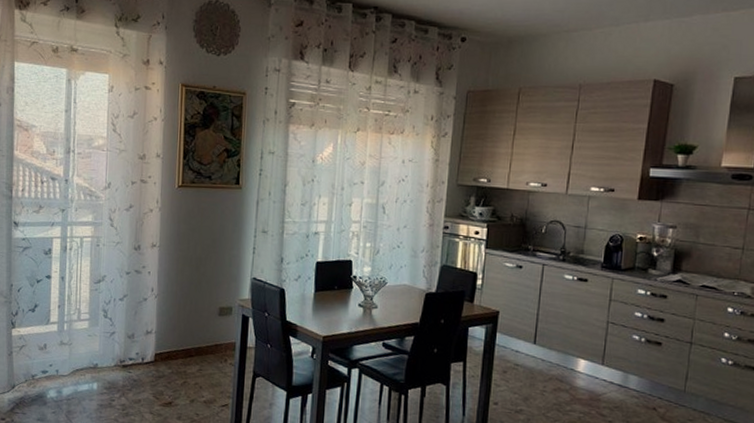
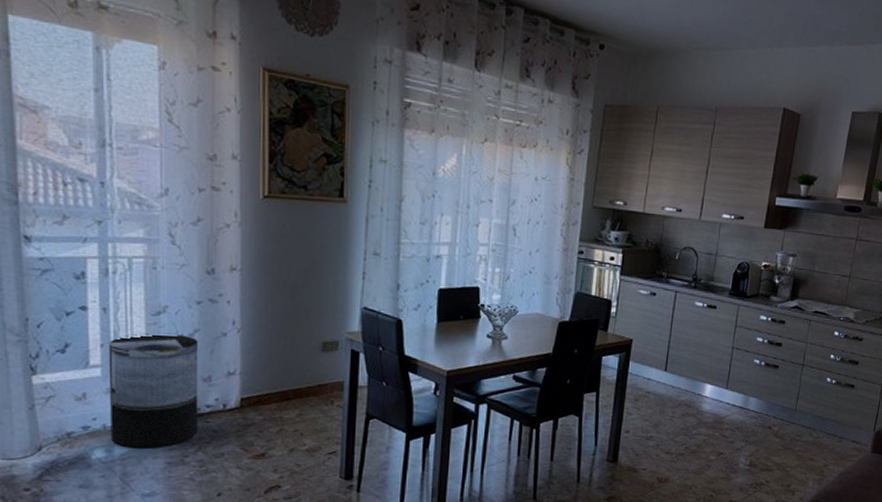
trash can: none [61,297,126,392] -> present [108,333,199,448]

